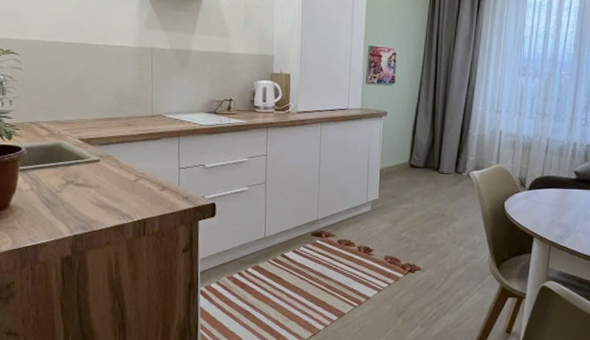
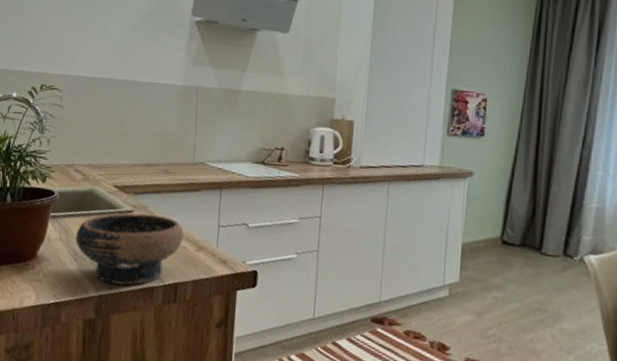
bowl: none [46,162,148,225] -> present [75,213,184,285]

